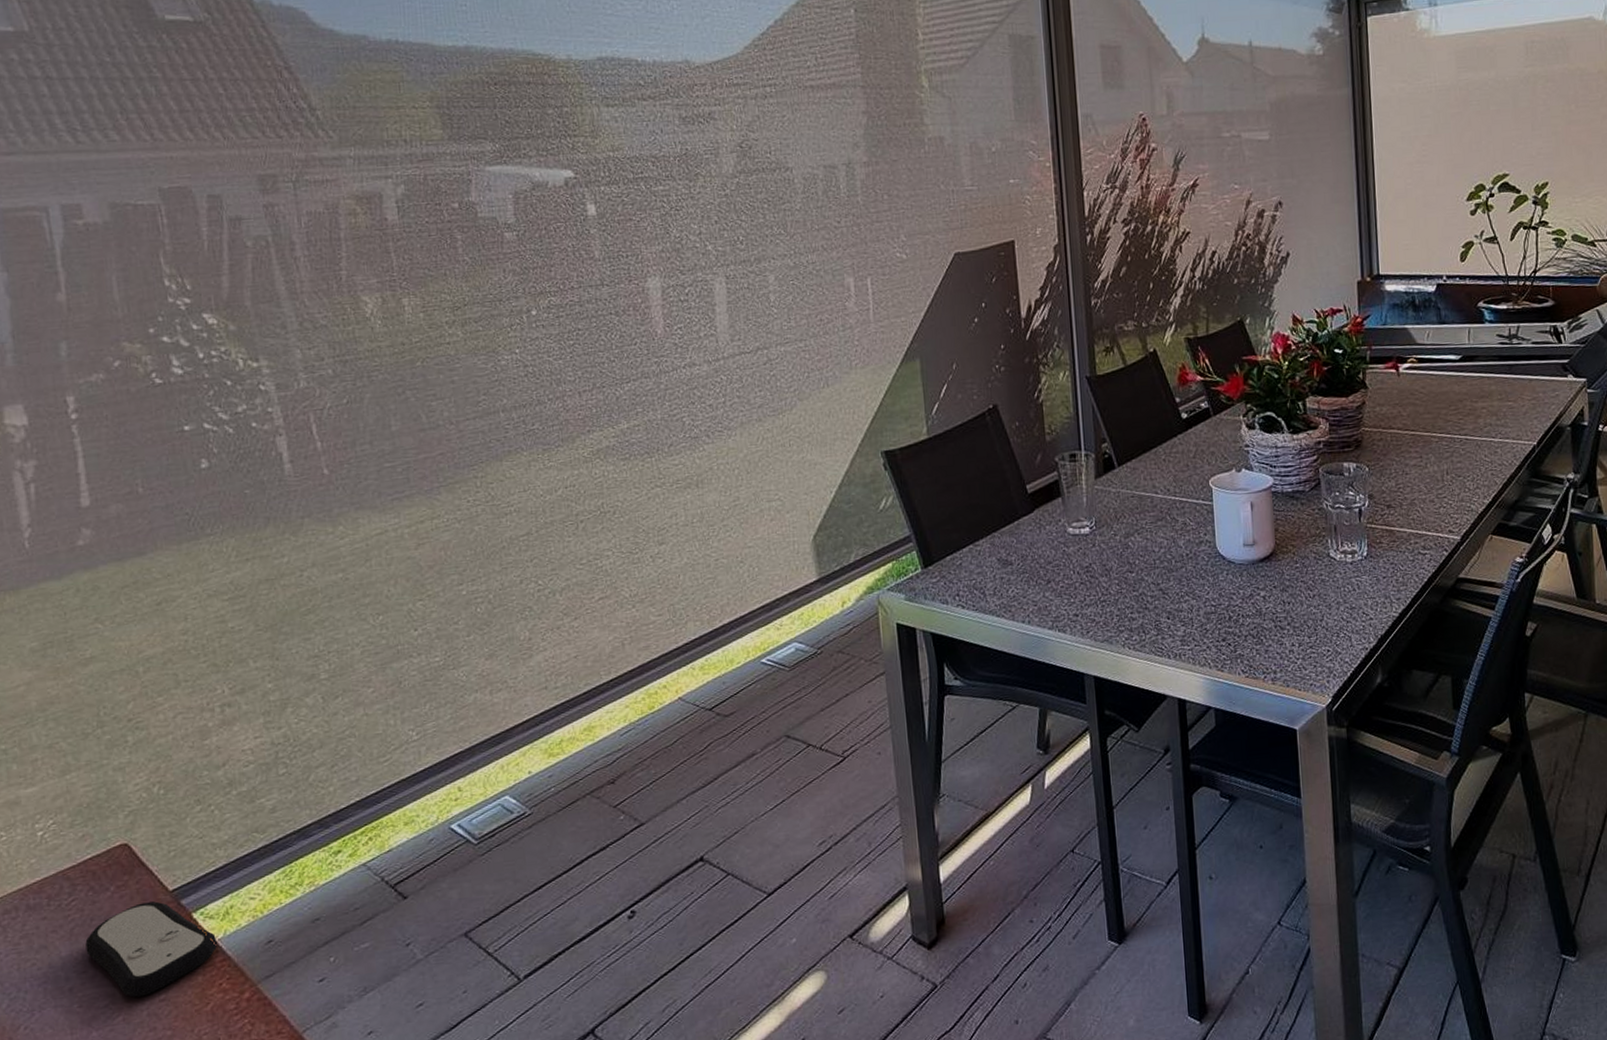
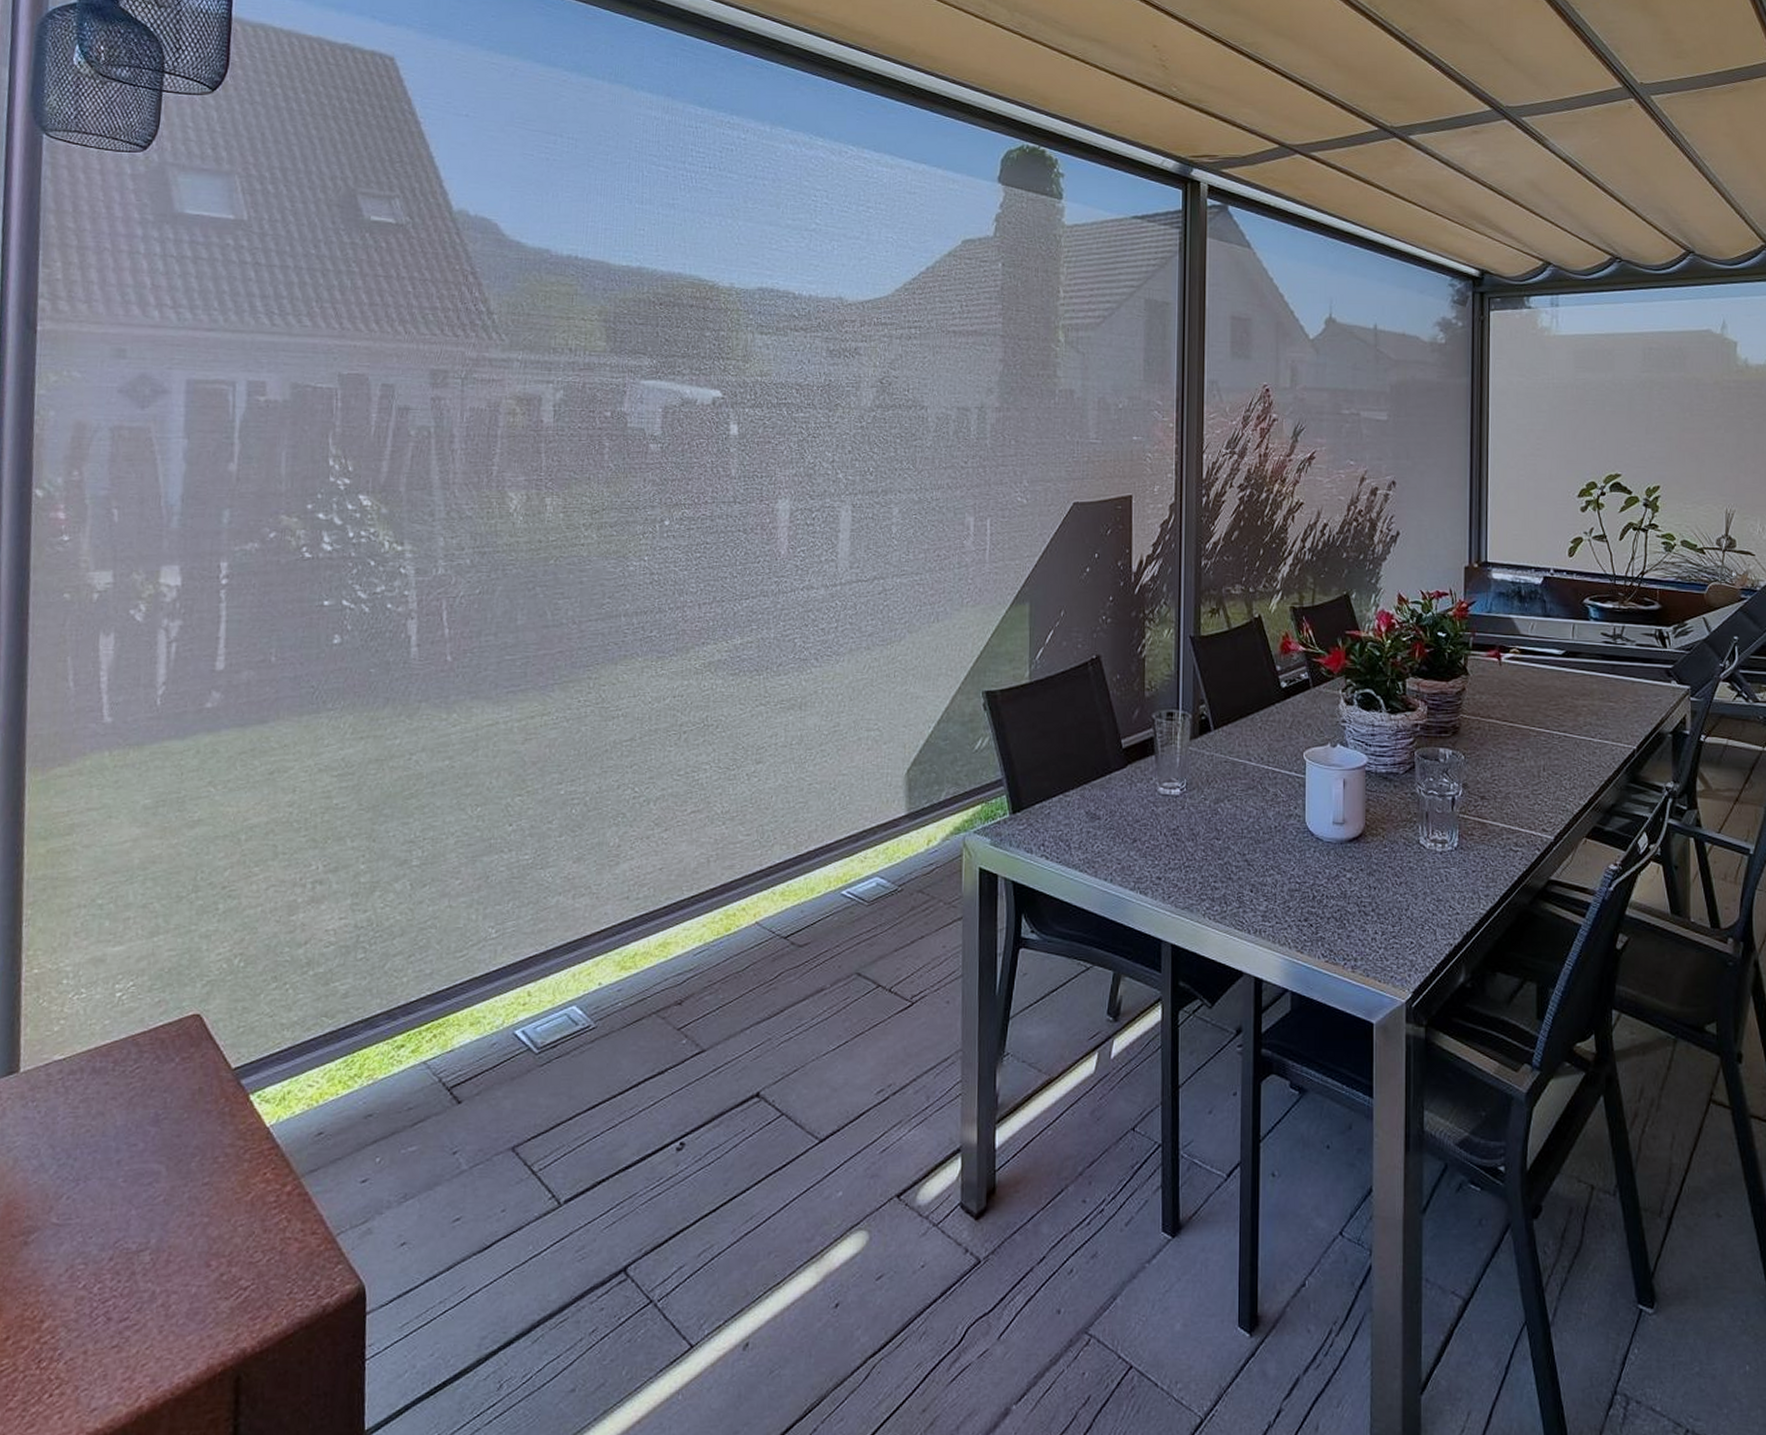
remote control: present [85,901,218,997] -> none [141,1078,270,1178]

